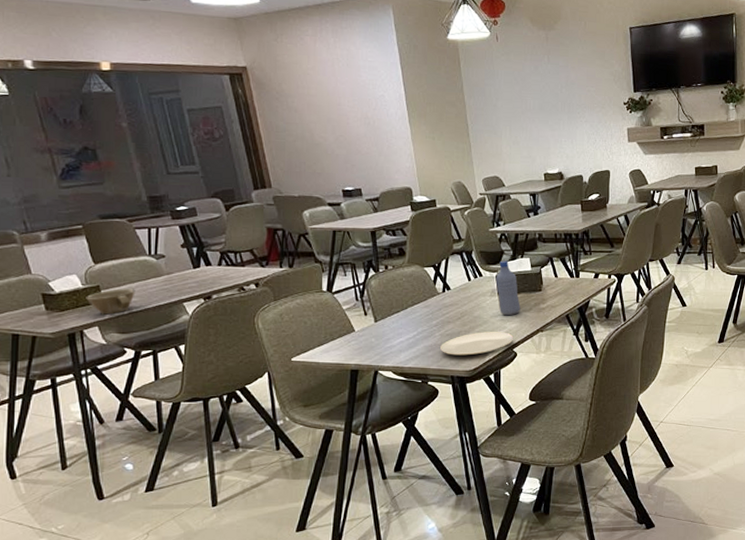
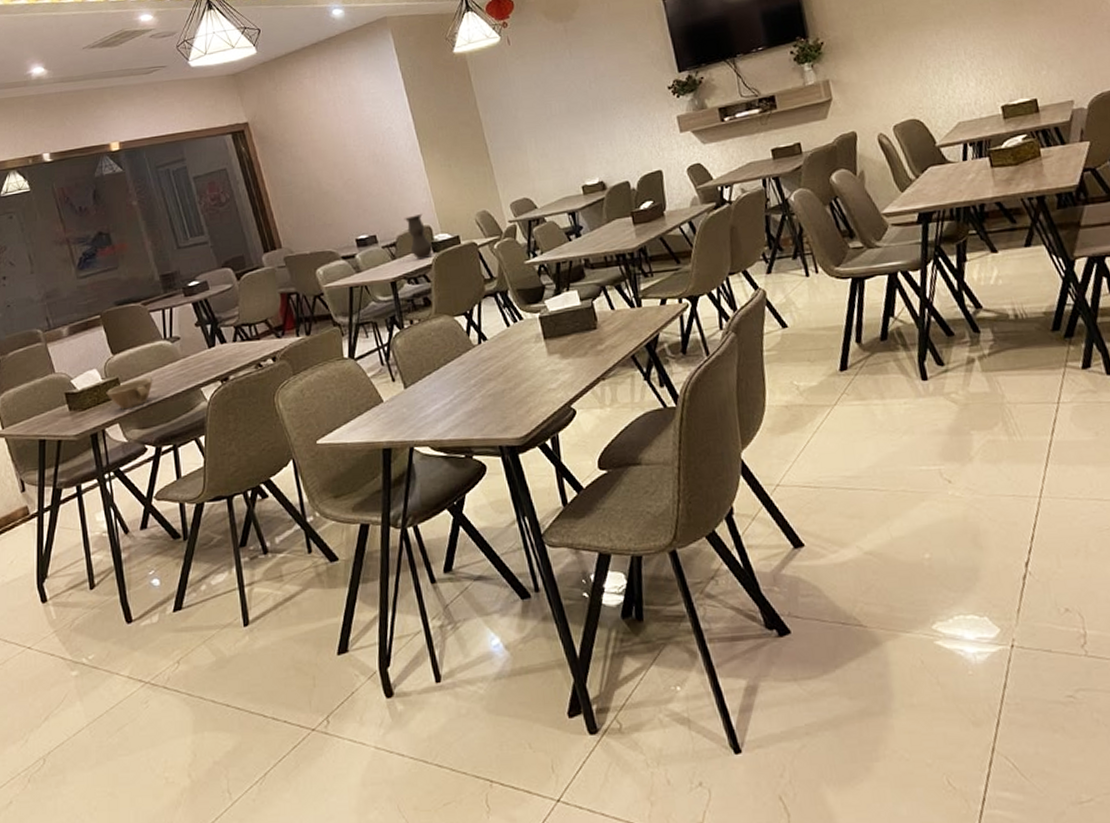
vase: none [388,175,412,216] -> present [404,213,434,260]
plate: present [440,332,514,356] -> none [483,385,570,421]
water bottle: present [495,260,521,316] -> none [539,297,574,365]

